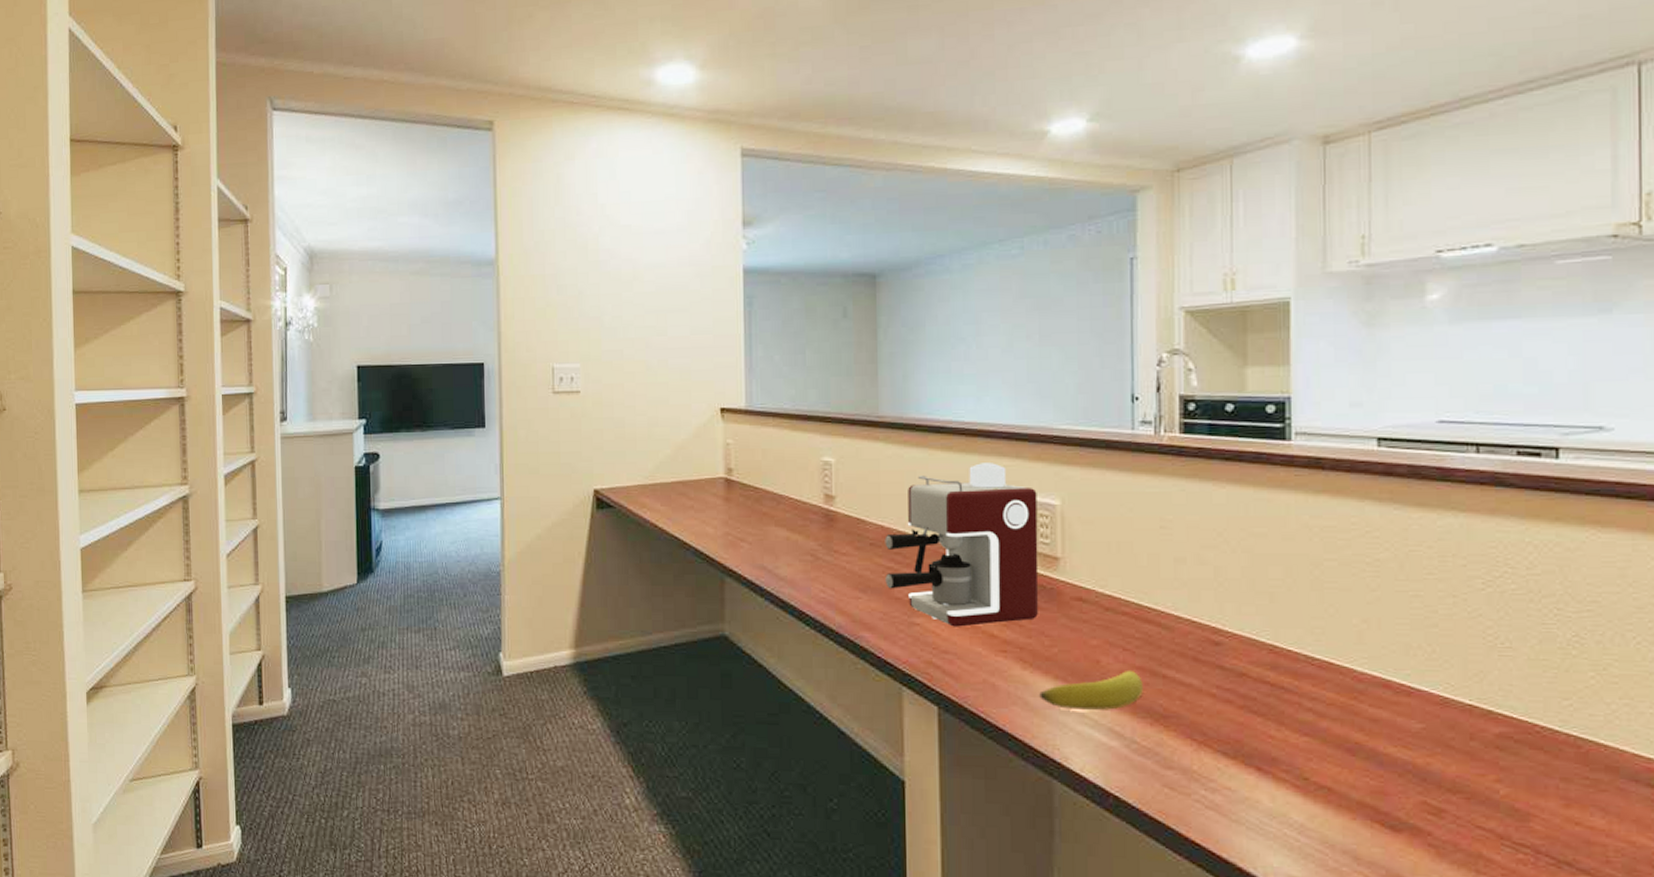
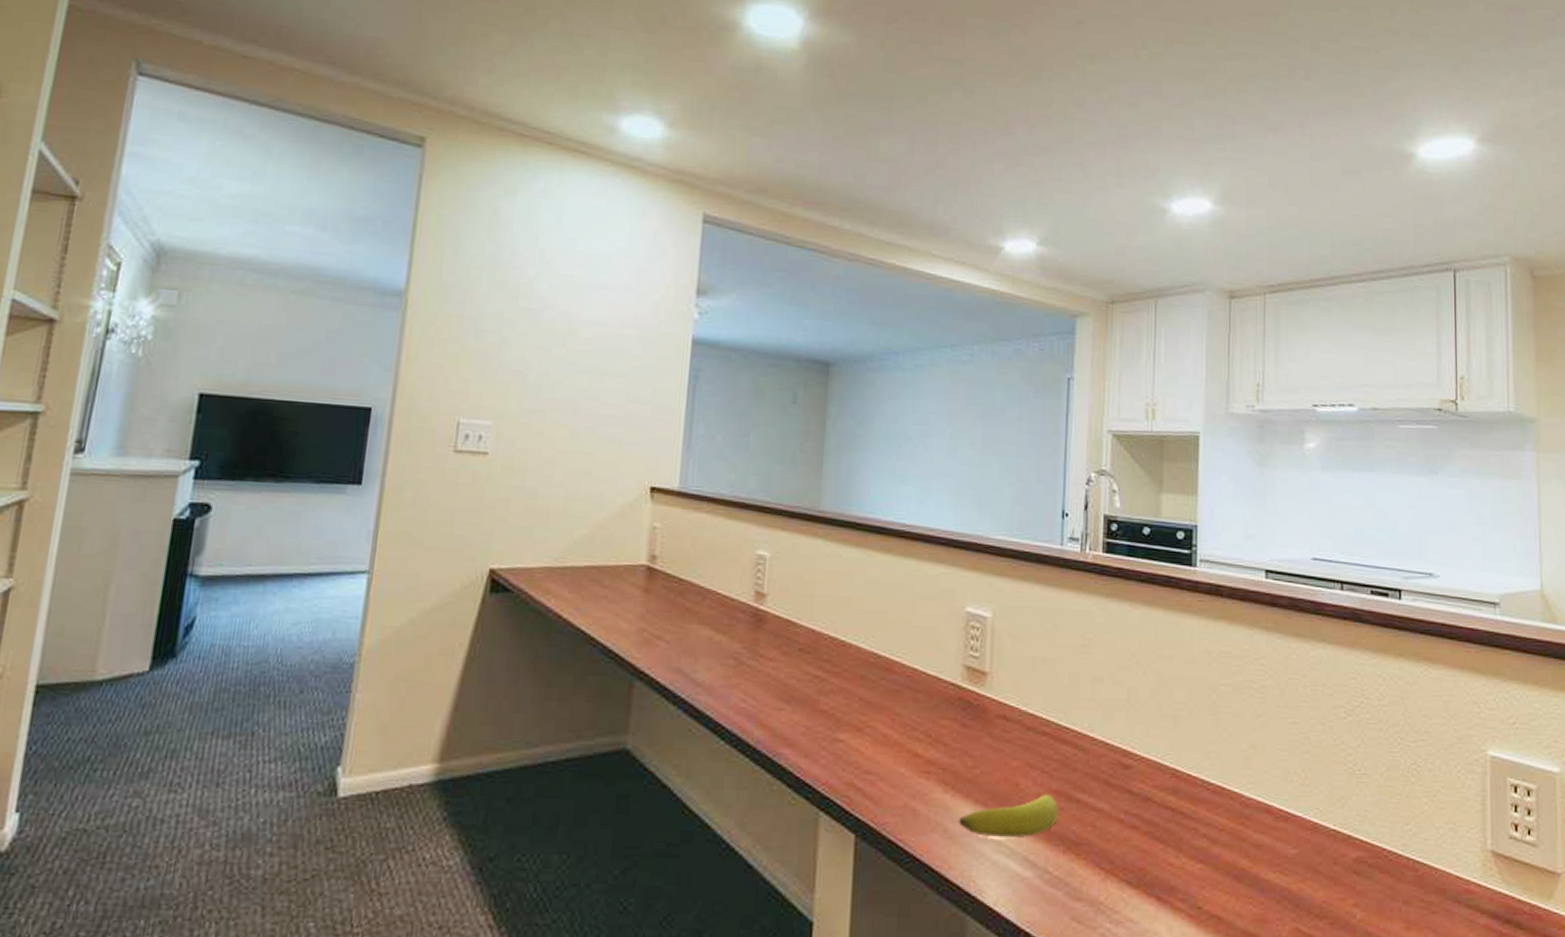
coffee maker: present [884,463,1039,627] -> none [811,568,970,745]

